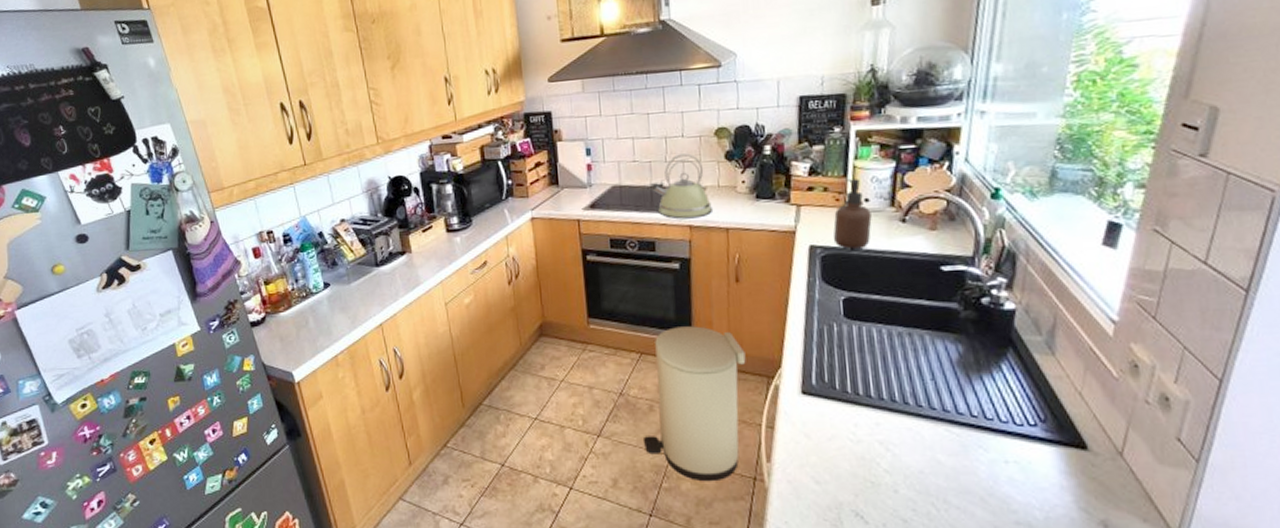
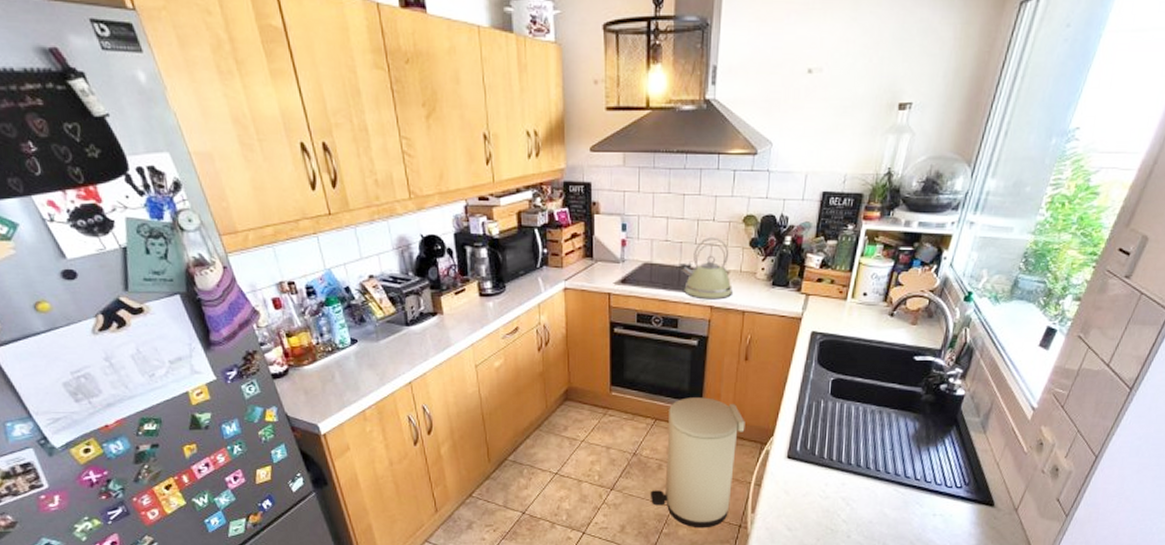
soap dispenser: present [832,179,872,249] -> none [832,274,867,337]

